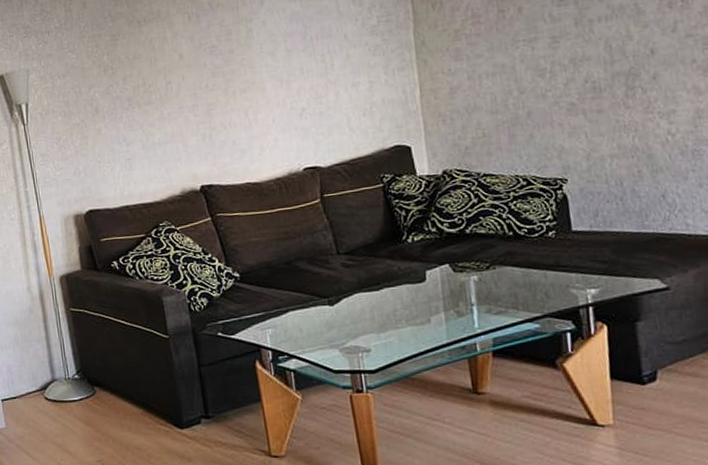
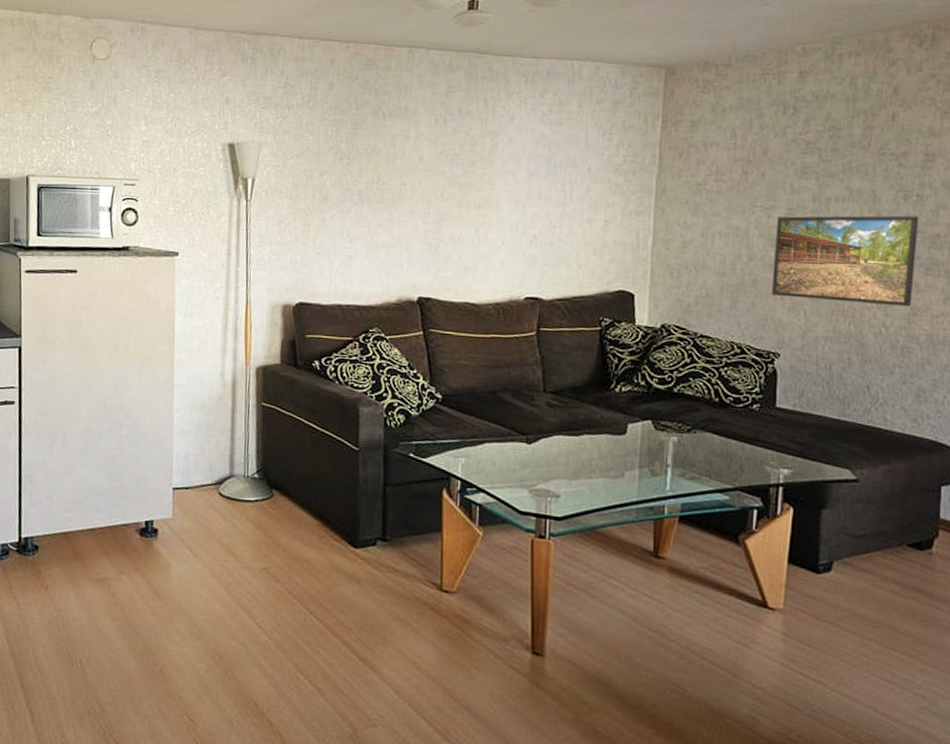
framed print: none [541,20,695,124] -> present [771,215,919,307]

